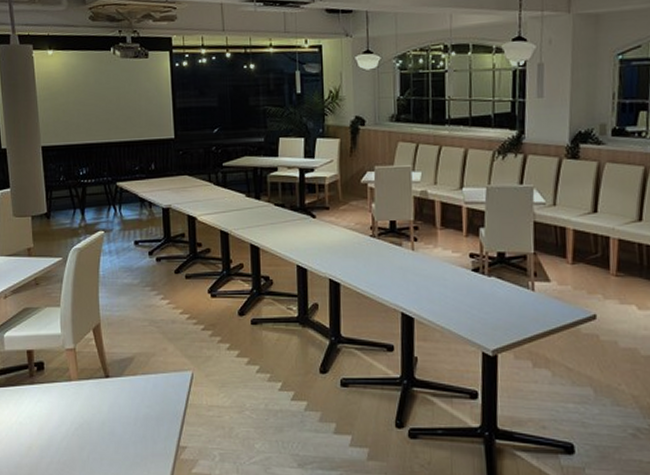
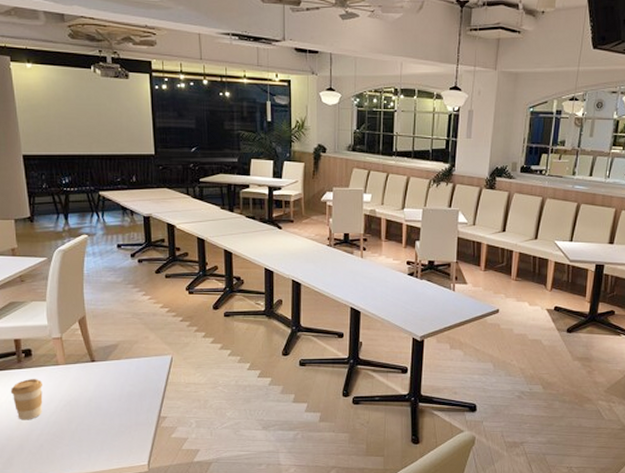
coffee cup: none [21,395,54,445] -> present [10,378,43,420]

